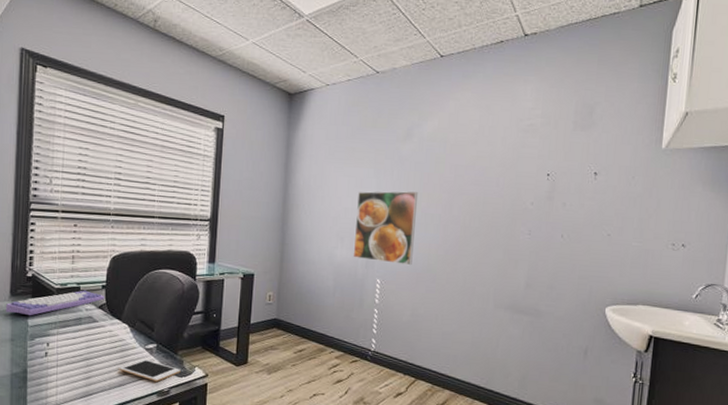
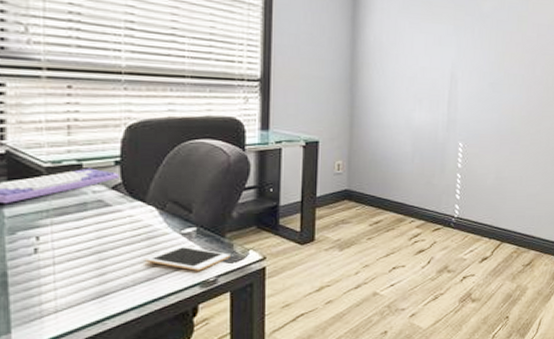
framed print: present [353,191,419,266] -> none [432,49,501,128]

